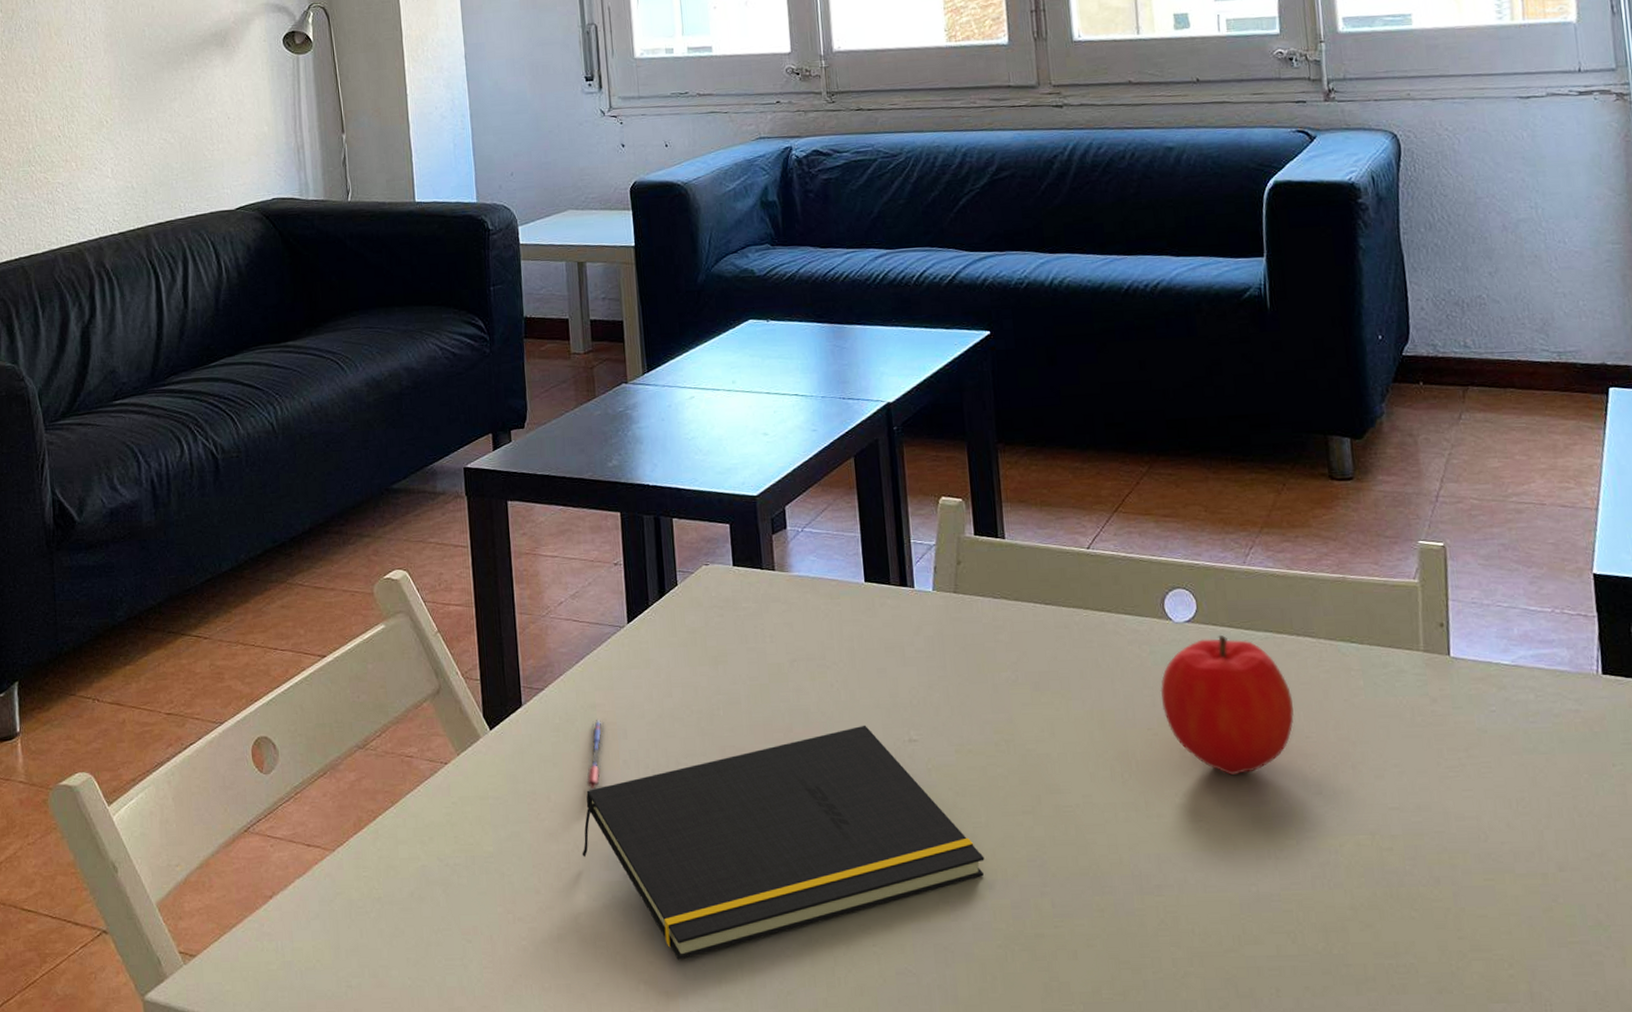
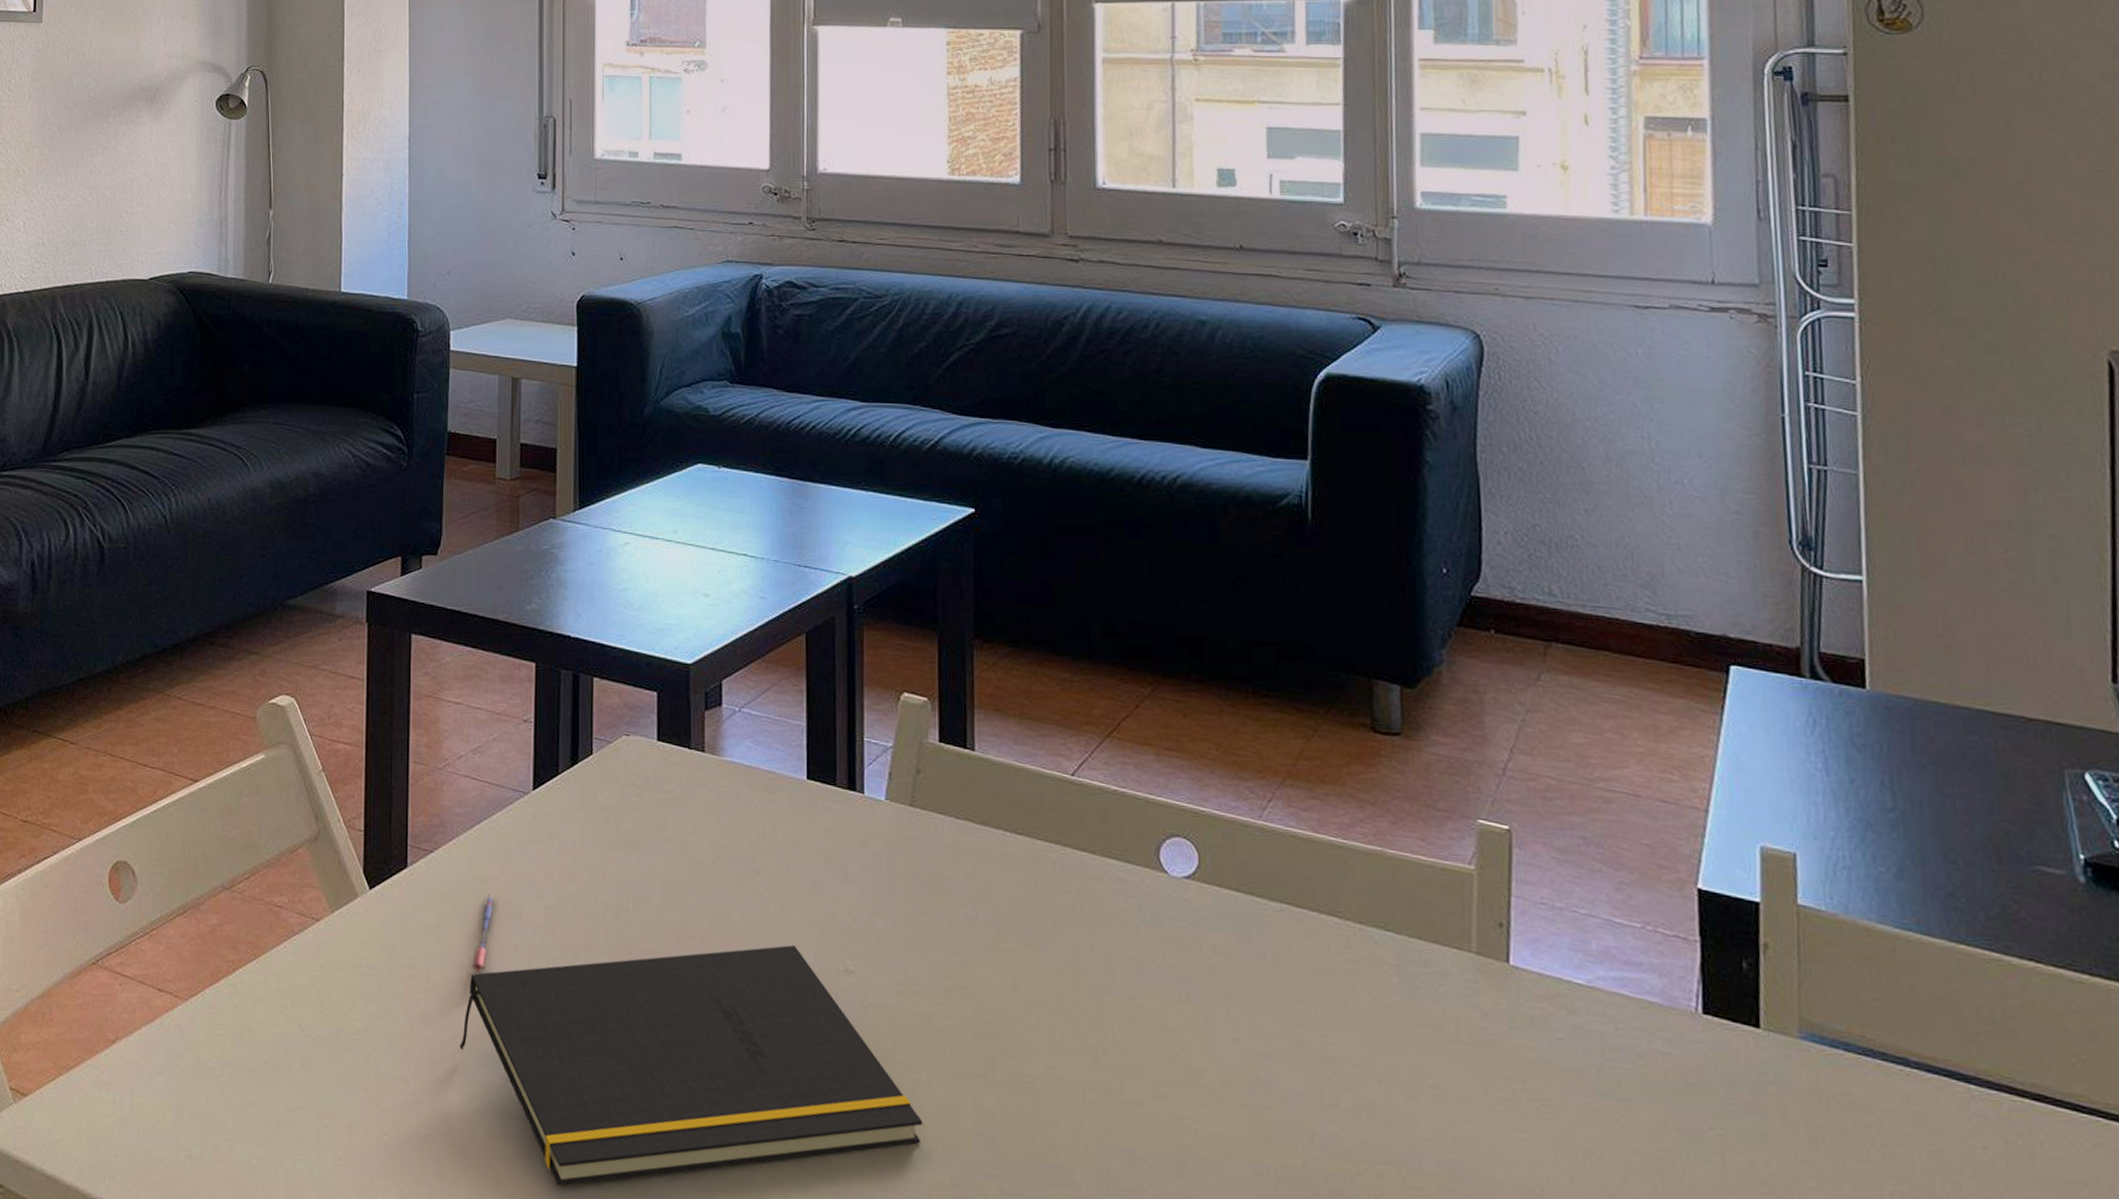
fruit: present [1160,634,1294,776] -> none [1147,898,1310,1070]

